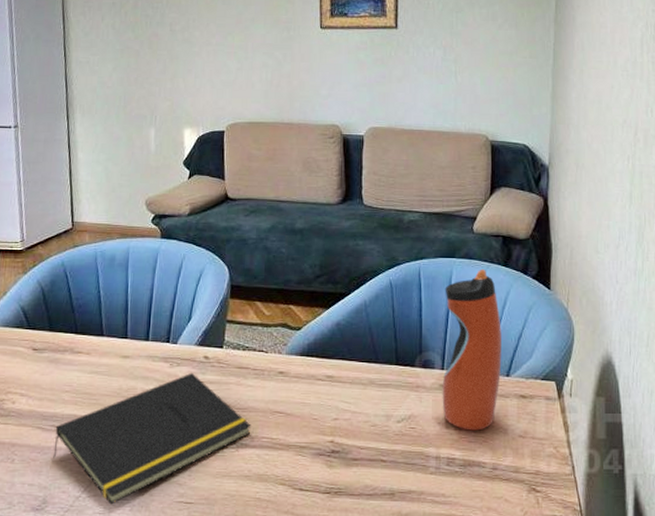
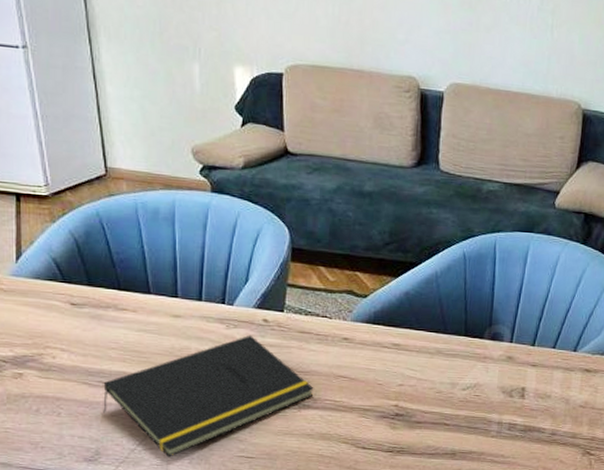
water bottle: present [442,269,502,431] -> none [508,245,574,400]

